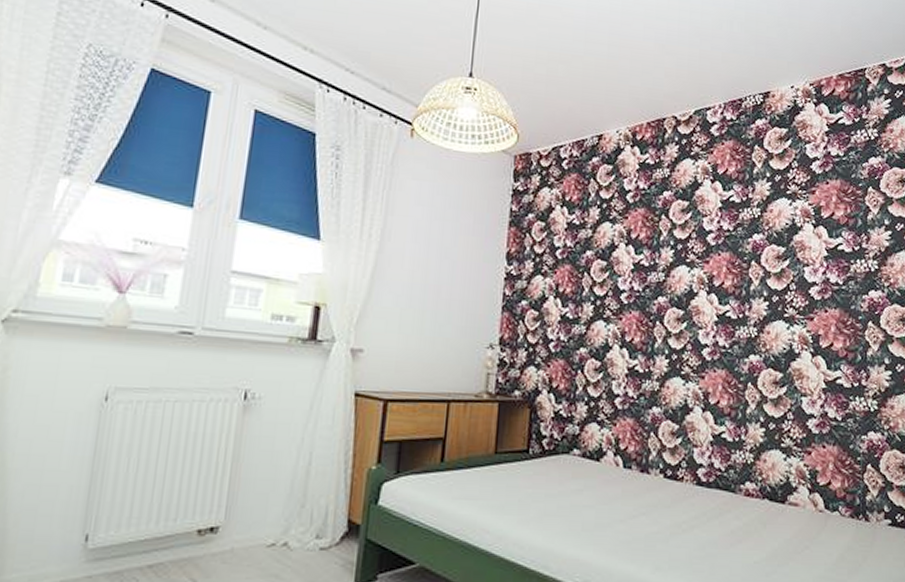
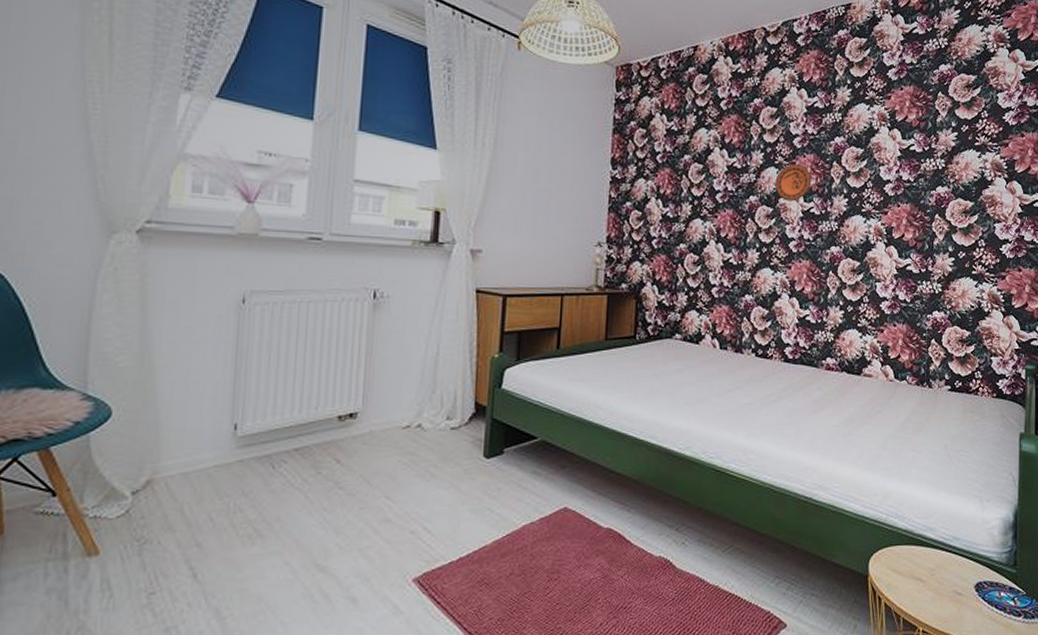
decorative plate: none [686,261,727,304] -> present [775,163,812,202]

